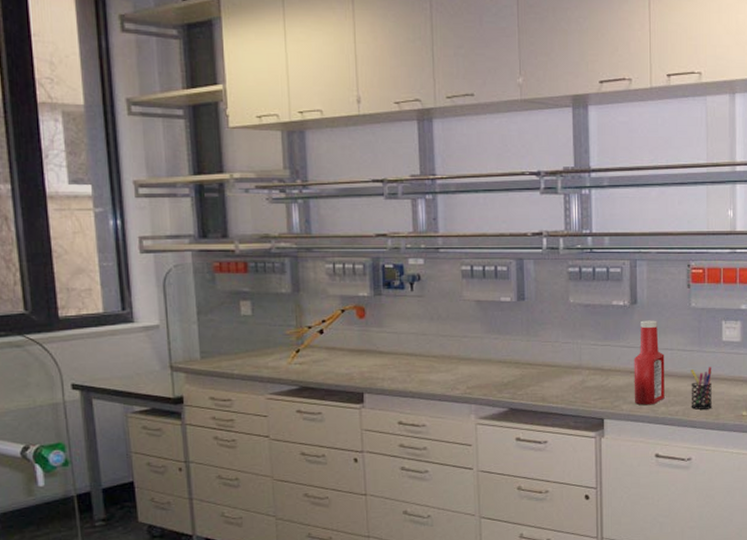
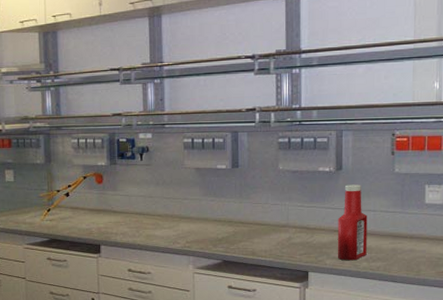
pen holder: present [691,367,713,410] -> none [392,227,414,266]

